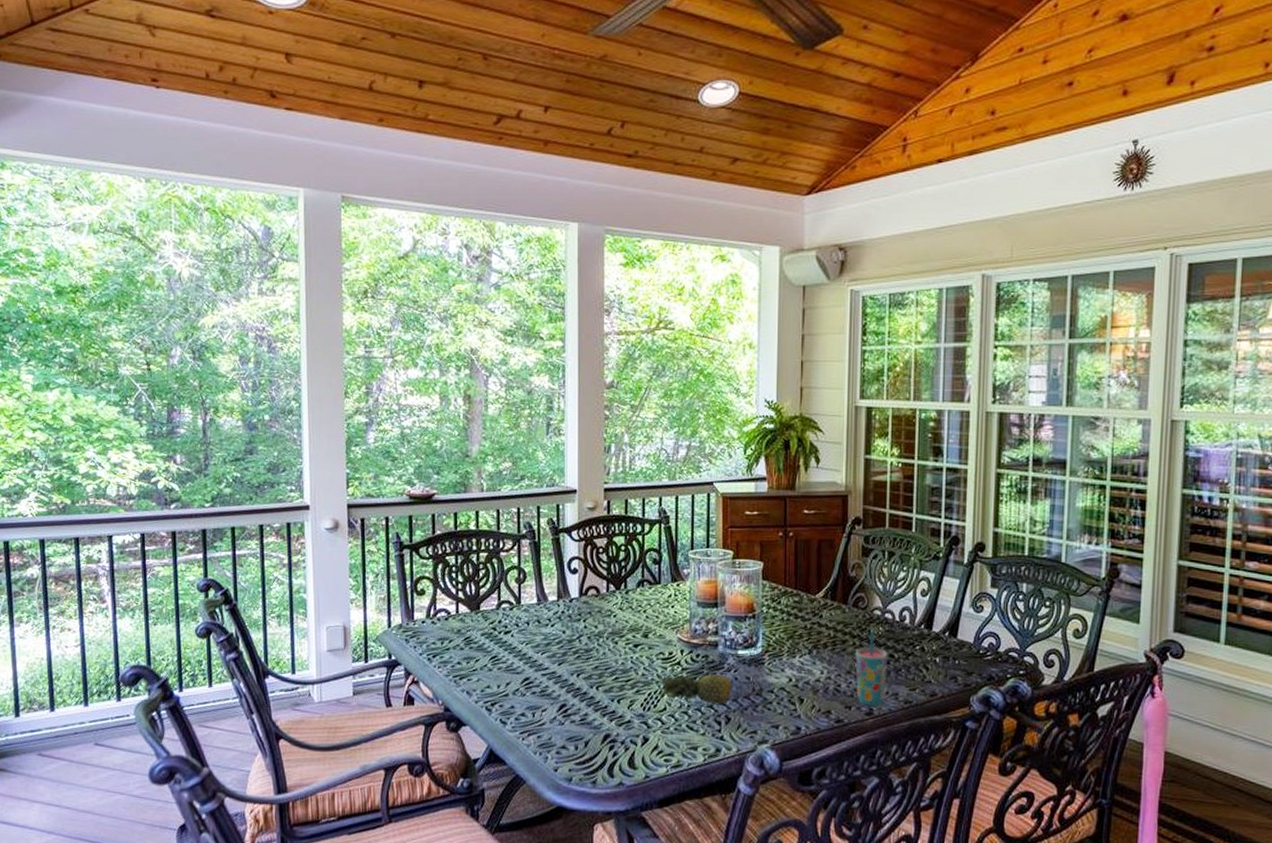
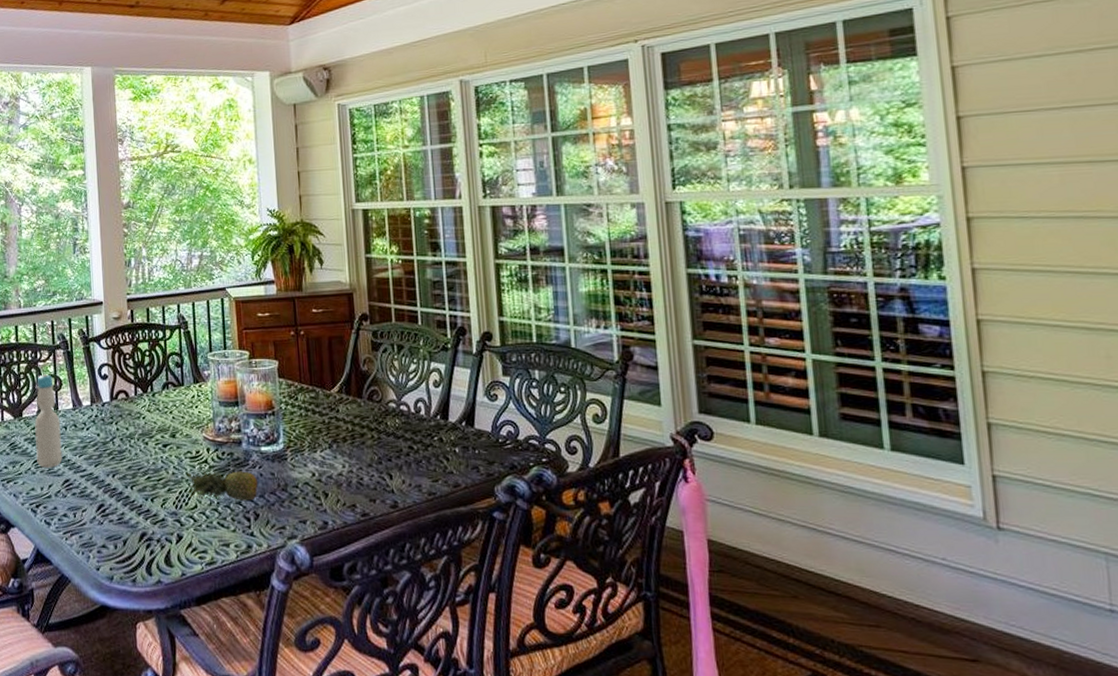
bottle: none [494,565,523,665] -> present [35,374,62,468]
cup: present [855,628,888,706] -> none [374,421,408,499]

